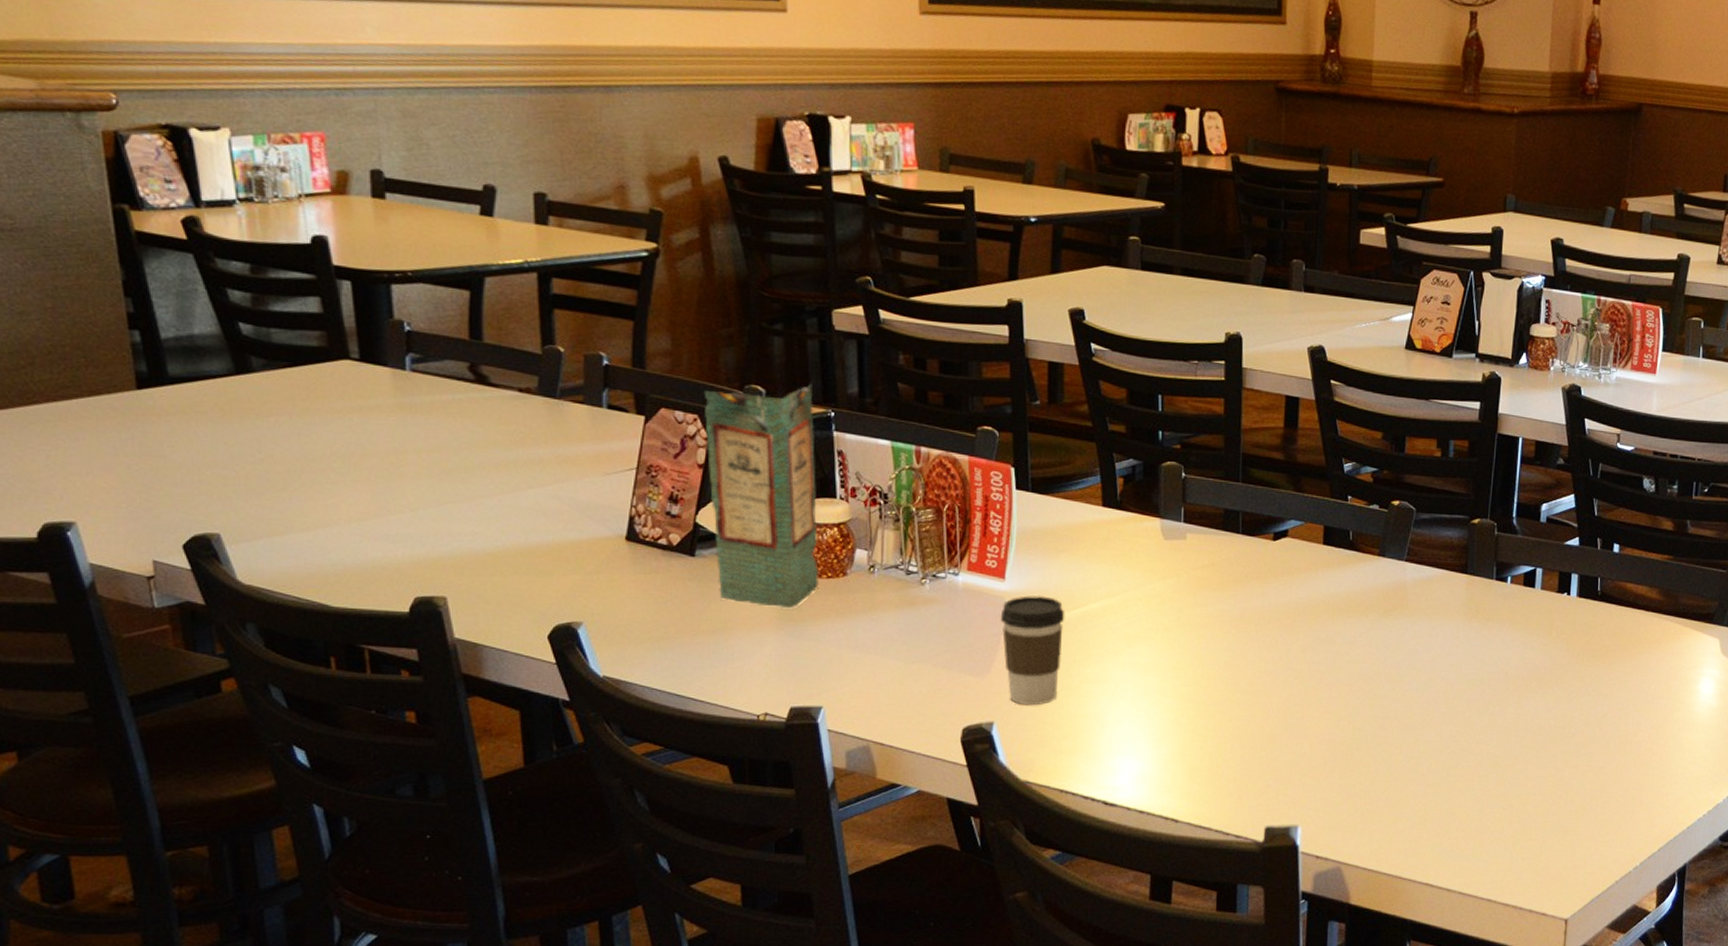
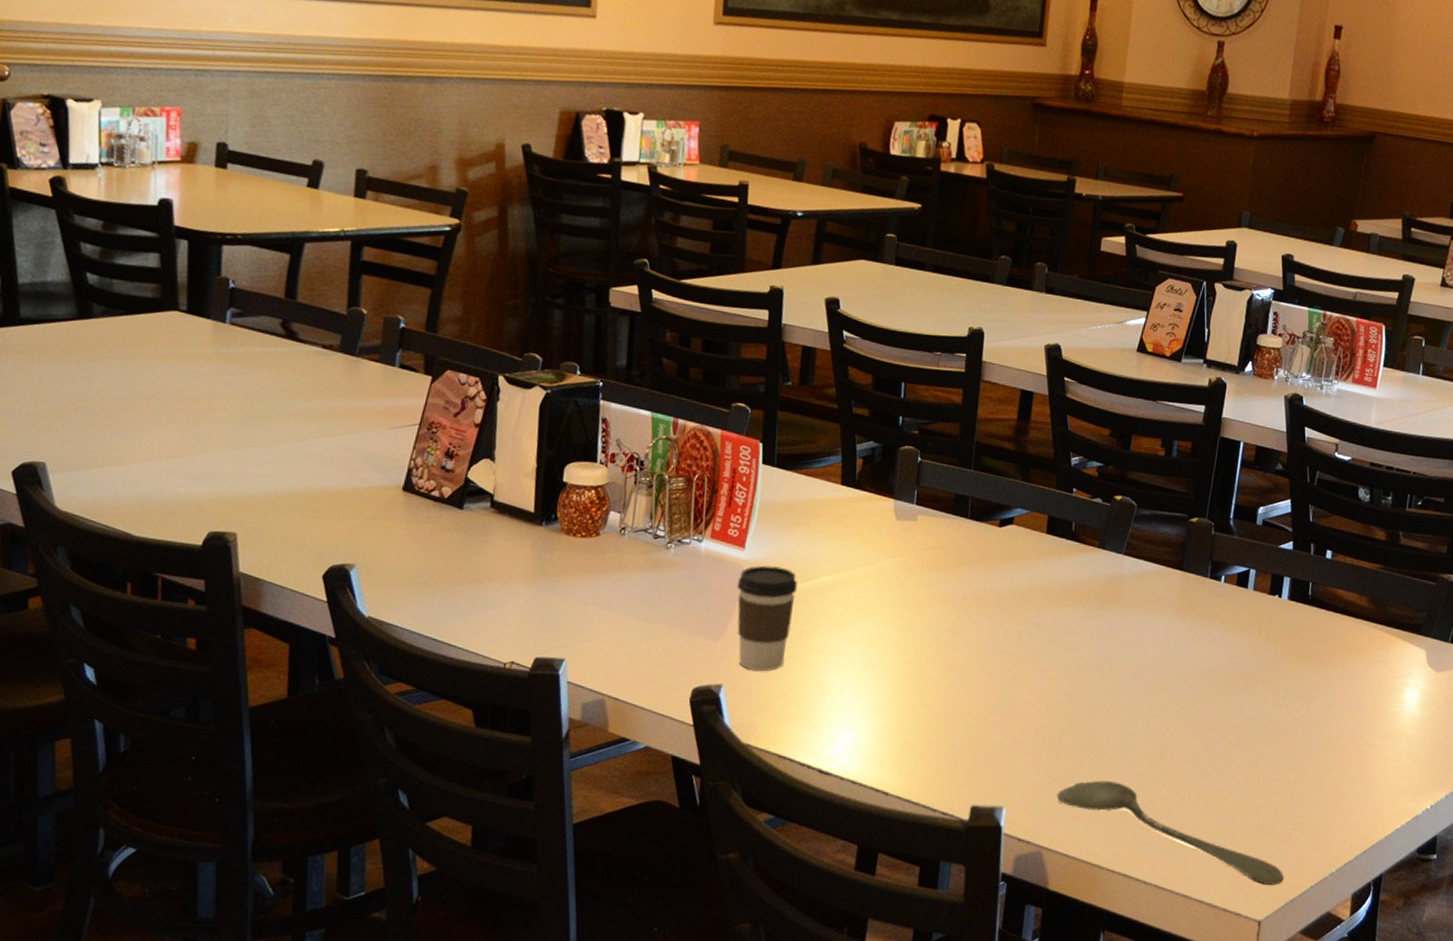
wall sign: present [704,384,819,608] -> none [481,355,586,563]
spoon: none [1352,792,1588,883] -> present [1056,780,1284,885]

